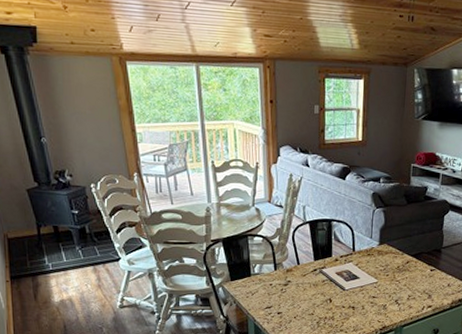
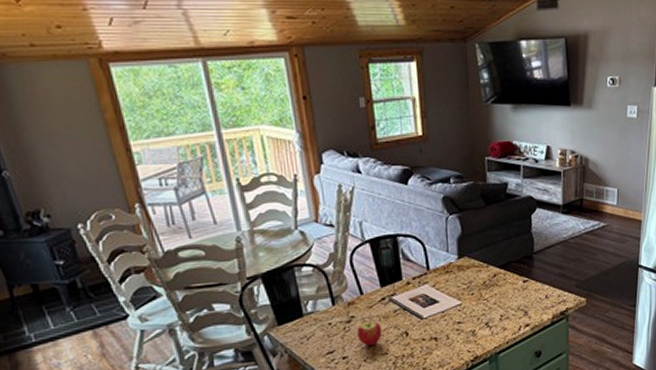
apple: none [291,283,311,307] -> present [357,317,382,347]

